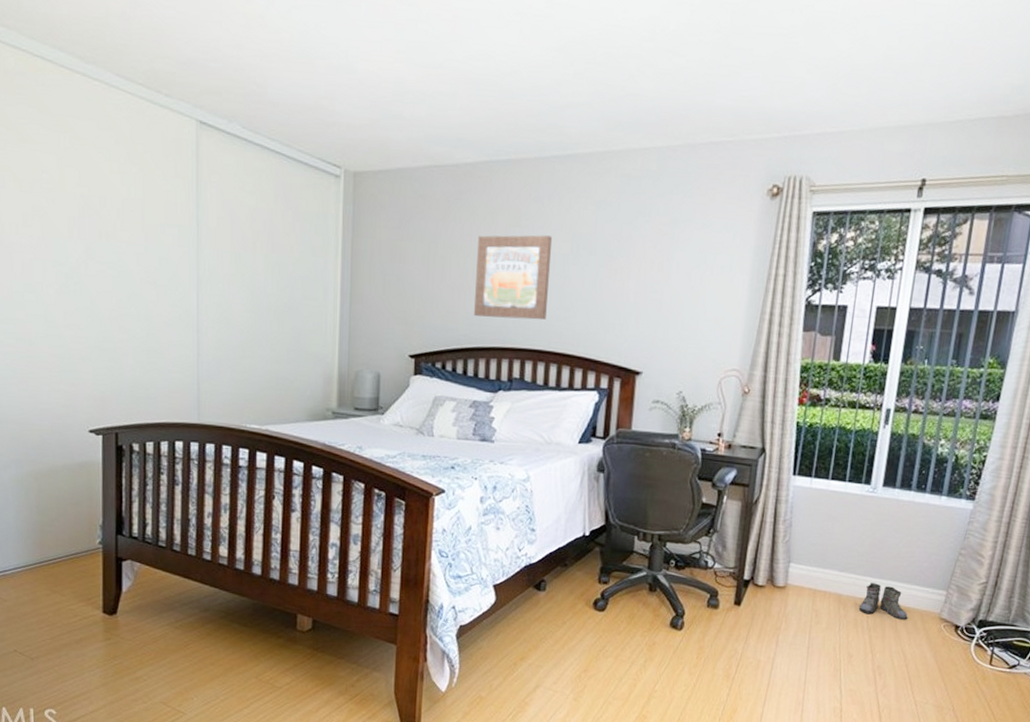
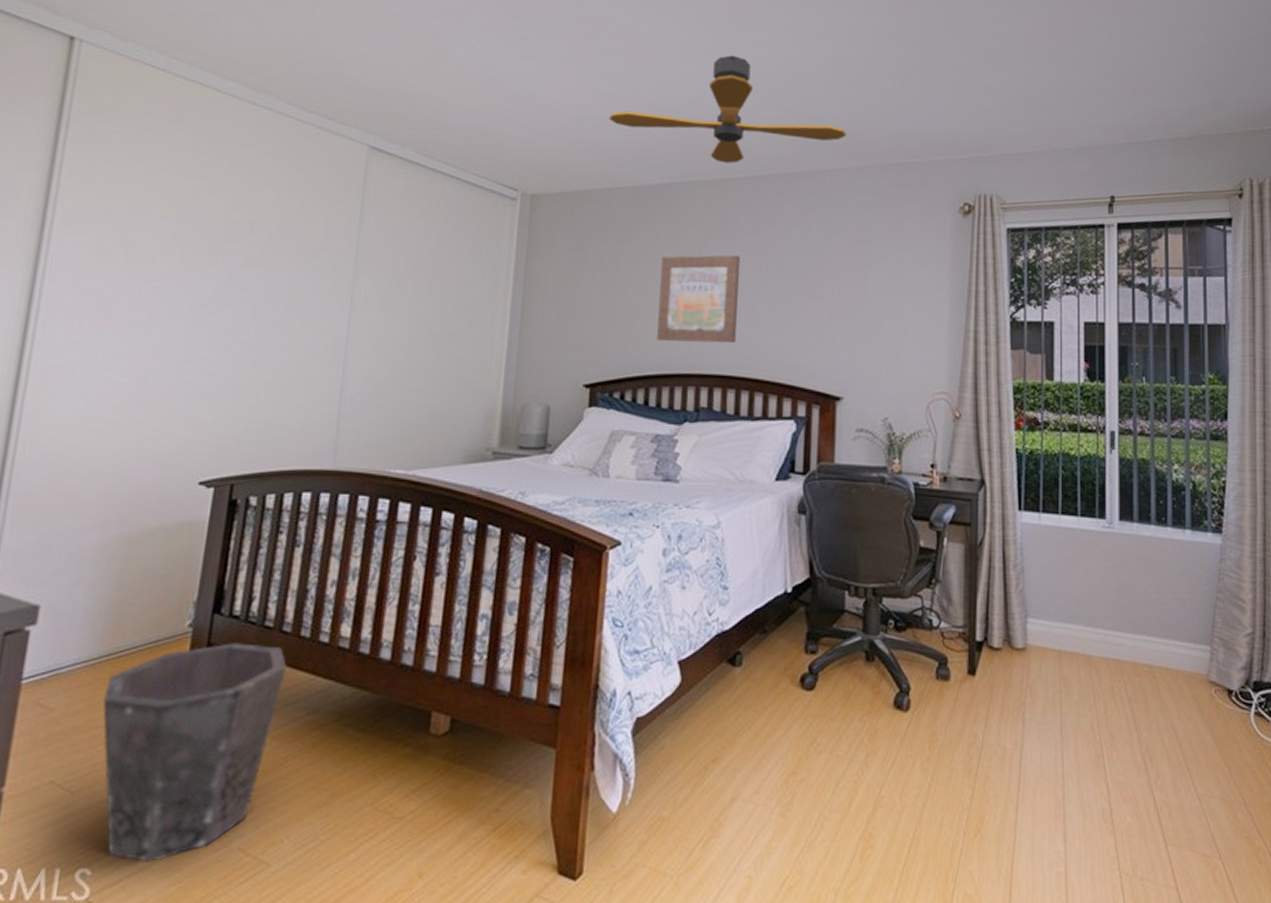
waste bin: none [42,557,180,708] -> present [102,643,287,862]
ceiling fan: none [425,21,662,141] -> present [608,55,847,164]
boots: present [855,583,908,620] -> none [1109,639,1172,686]

